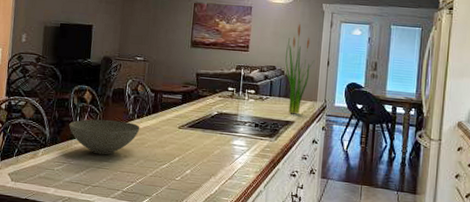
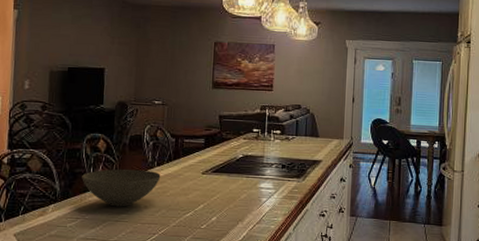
plant: present [285,23,314,114] -> none [310,60,340,153]

